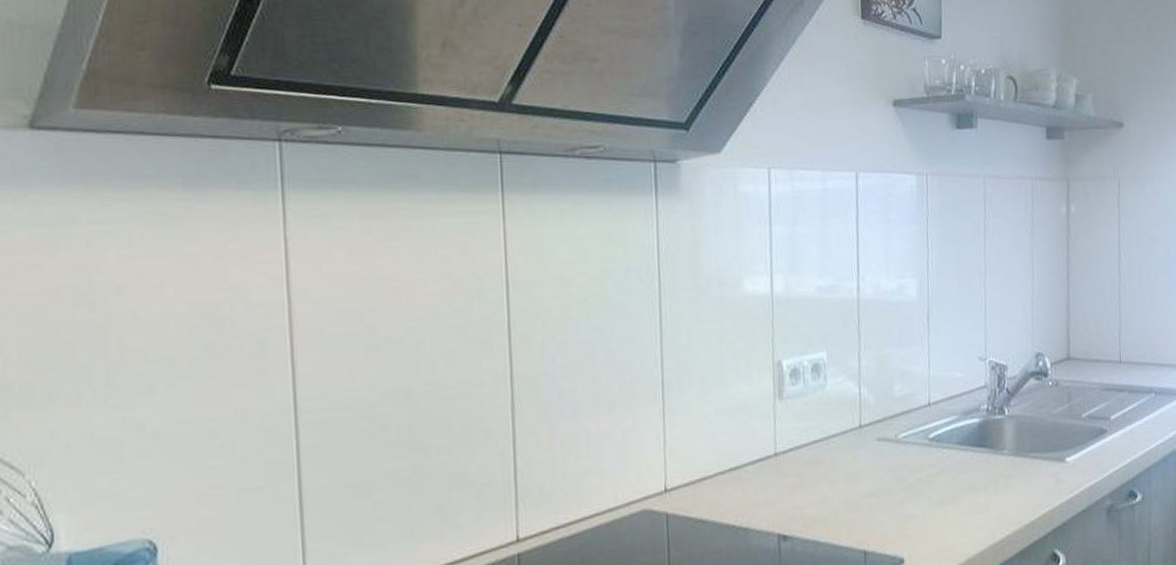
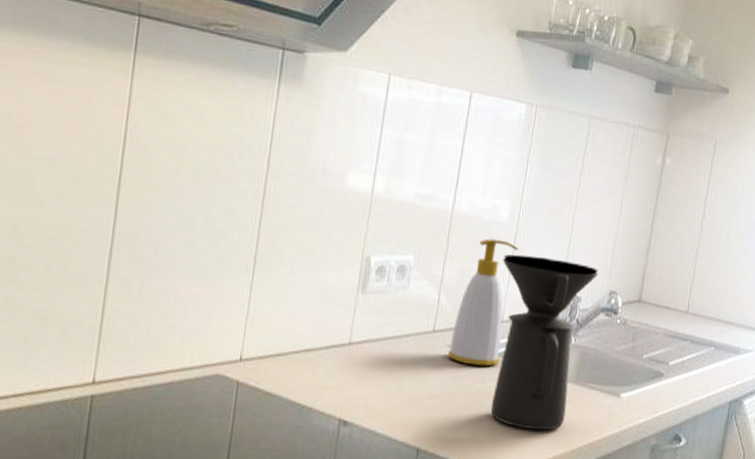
soap bottle: none [878,320,934,455] -> present [447,238,519,367]
coffee maker: none [918,330,1020,512] -> present [490,254,598,431]

